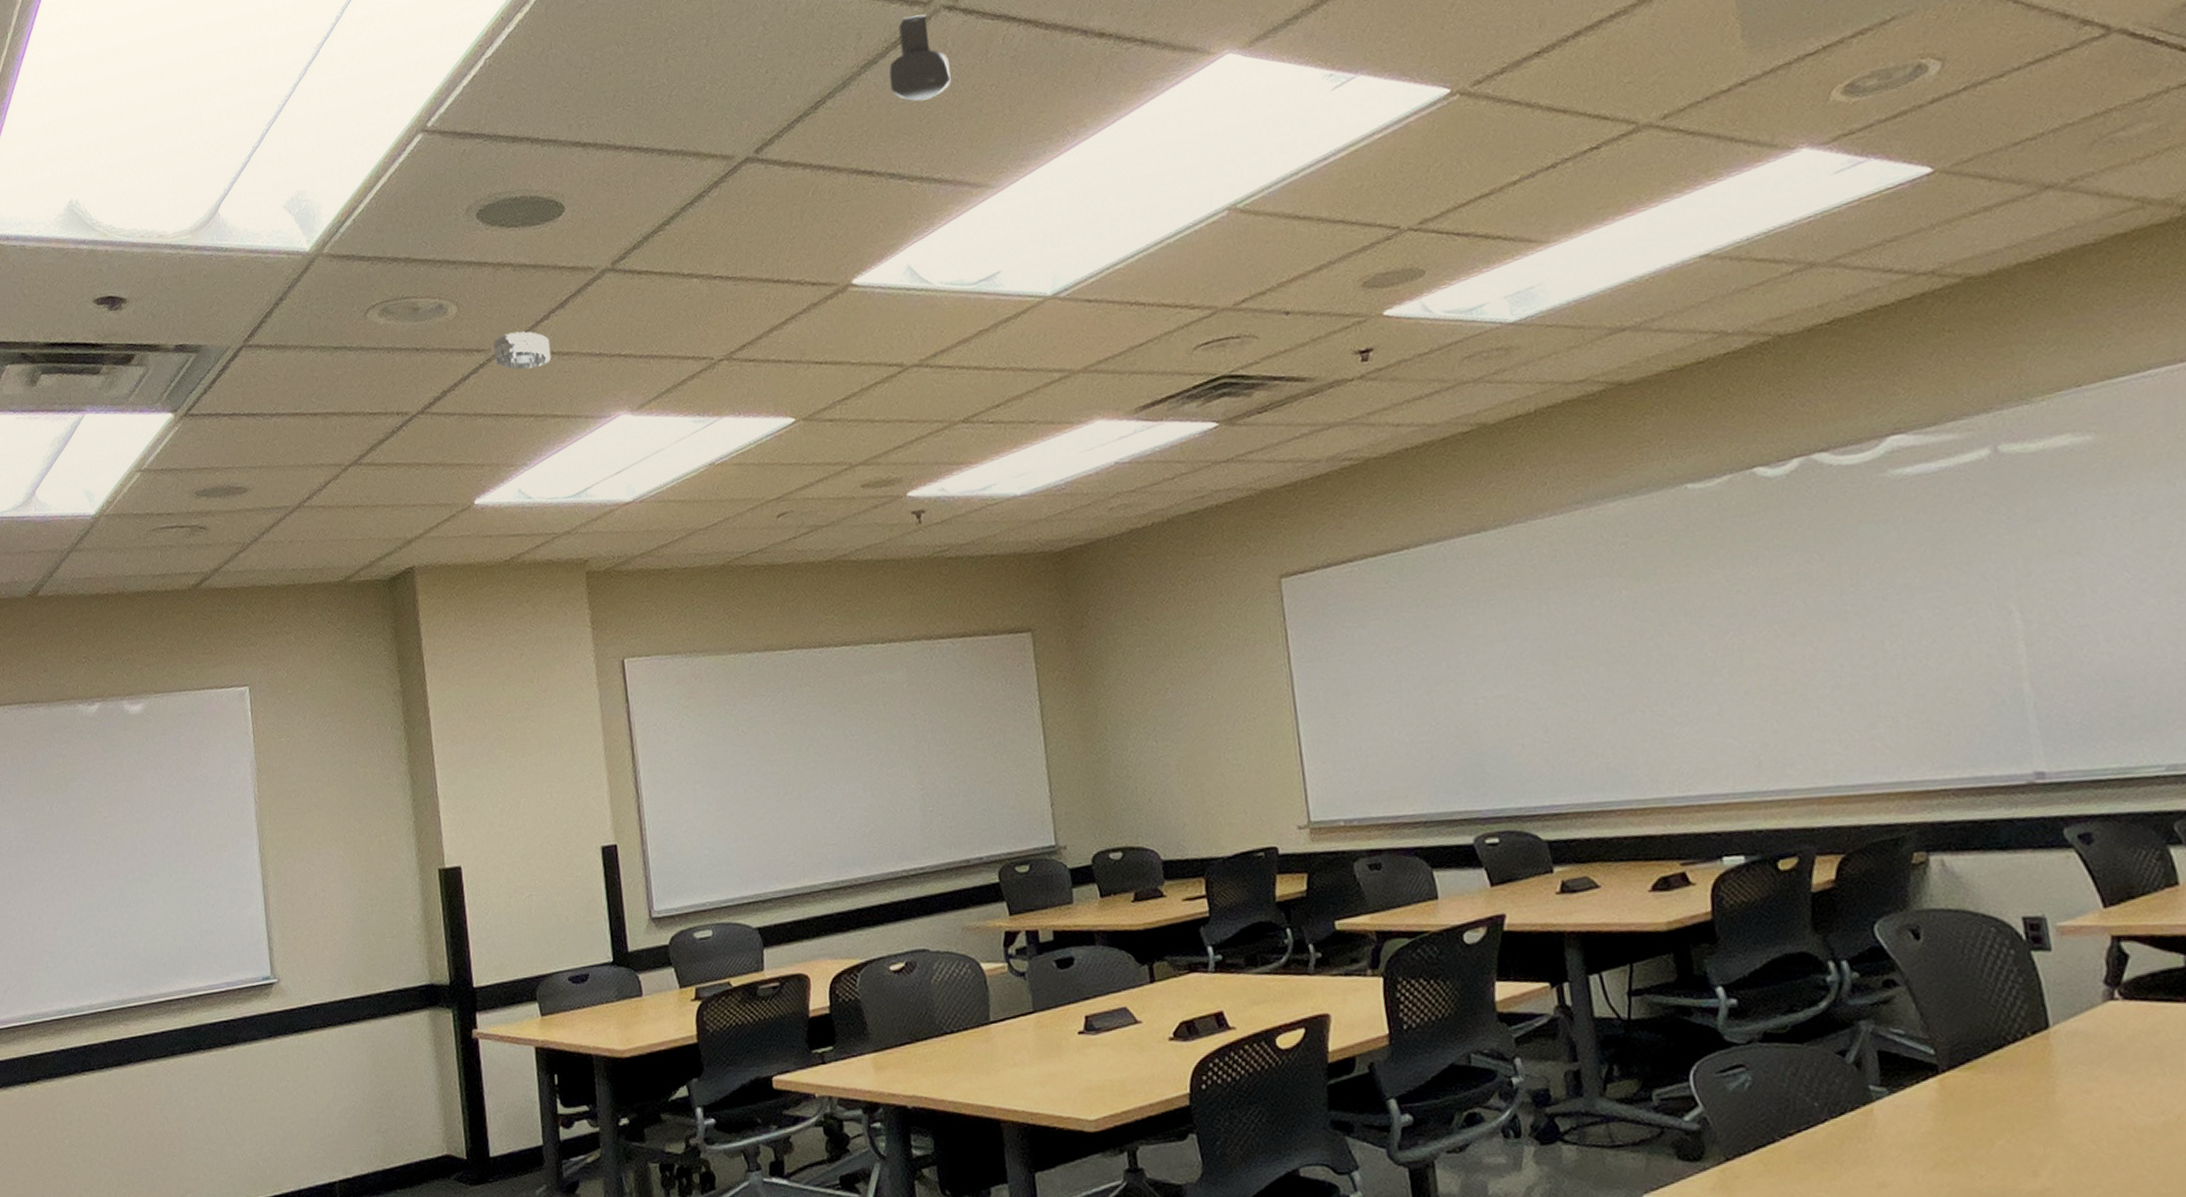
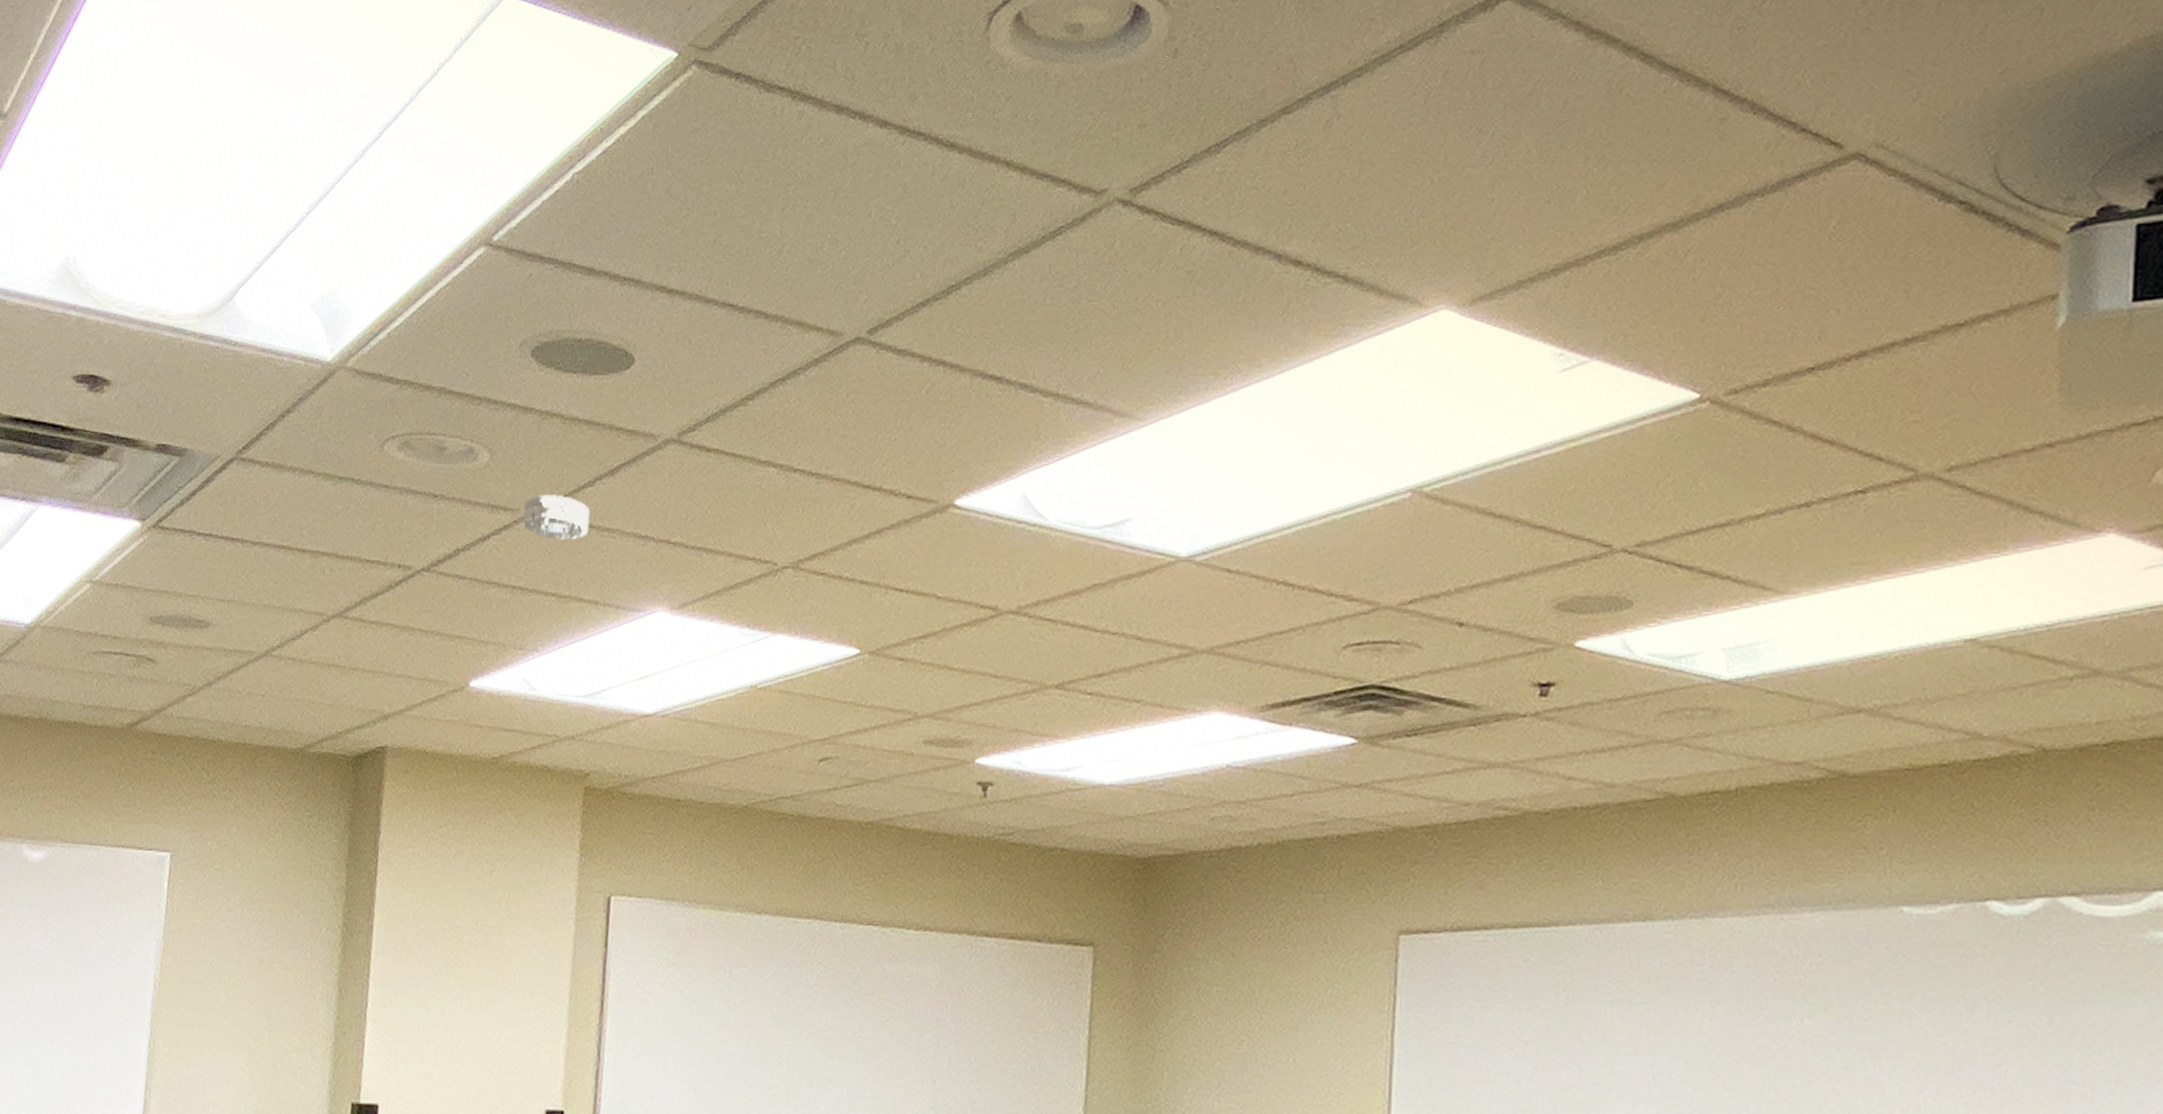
security camera: present [888,13,951,102] -> none [1039,204,1113,305]

